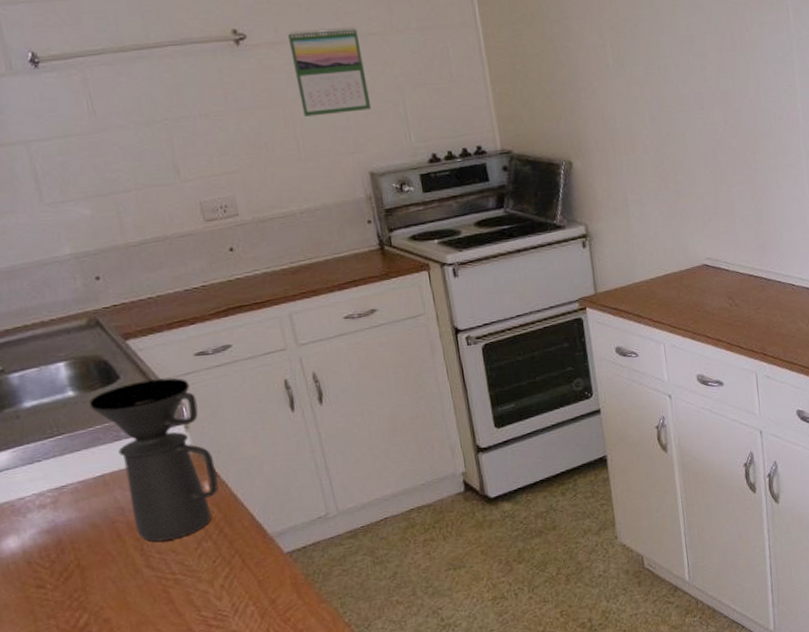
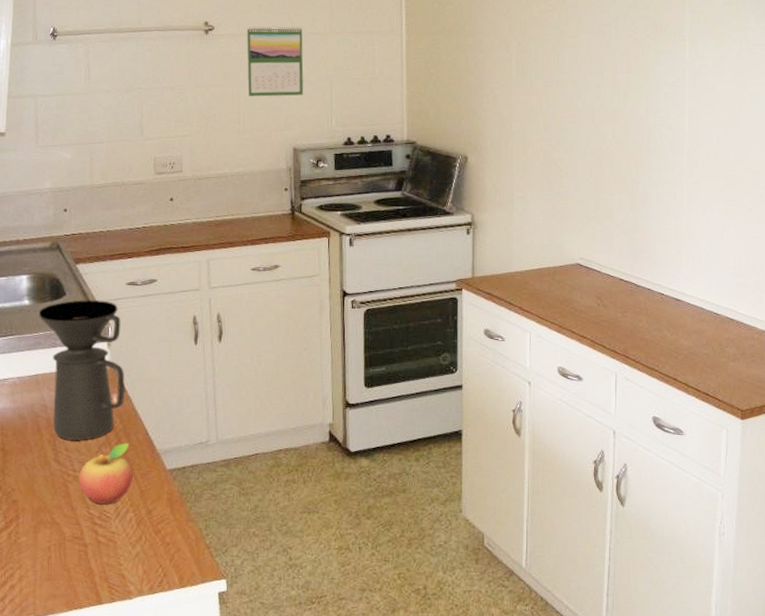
fruit: none [180,532,246,604] -> present [79,442,133,504]

